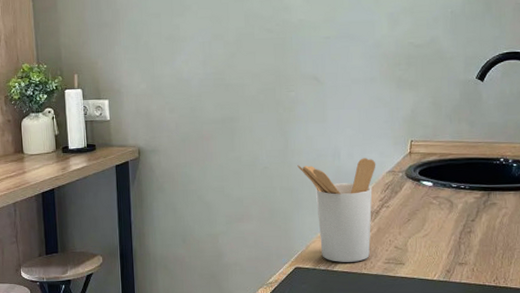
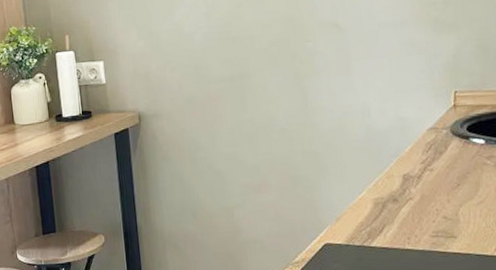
utensil holder: present [297,158,376,262] -> none [320,114,415,237]

